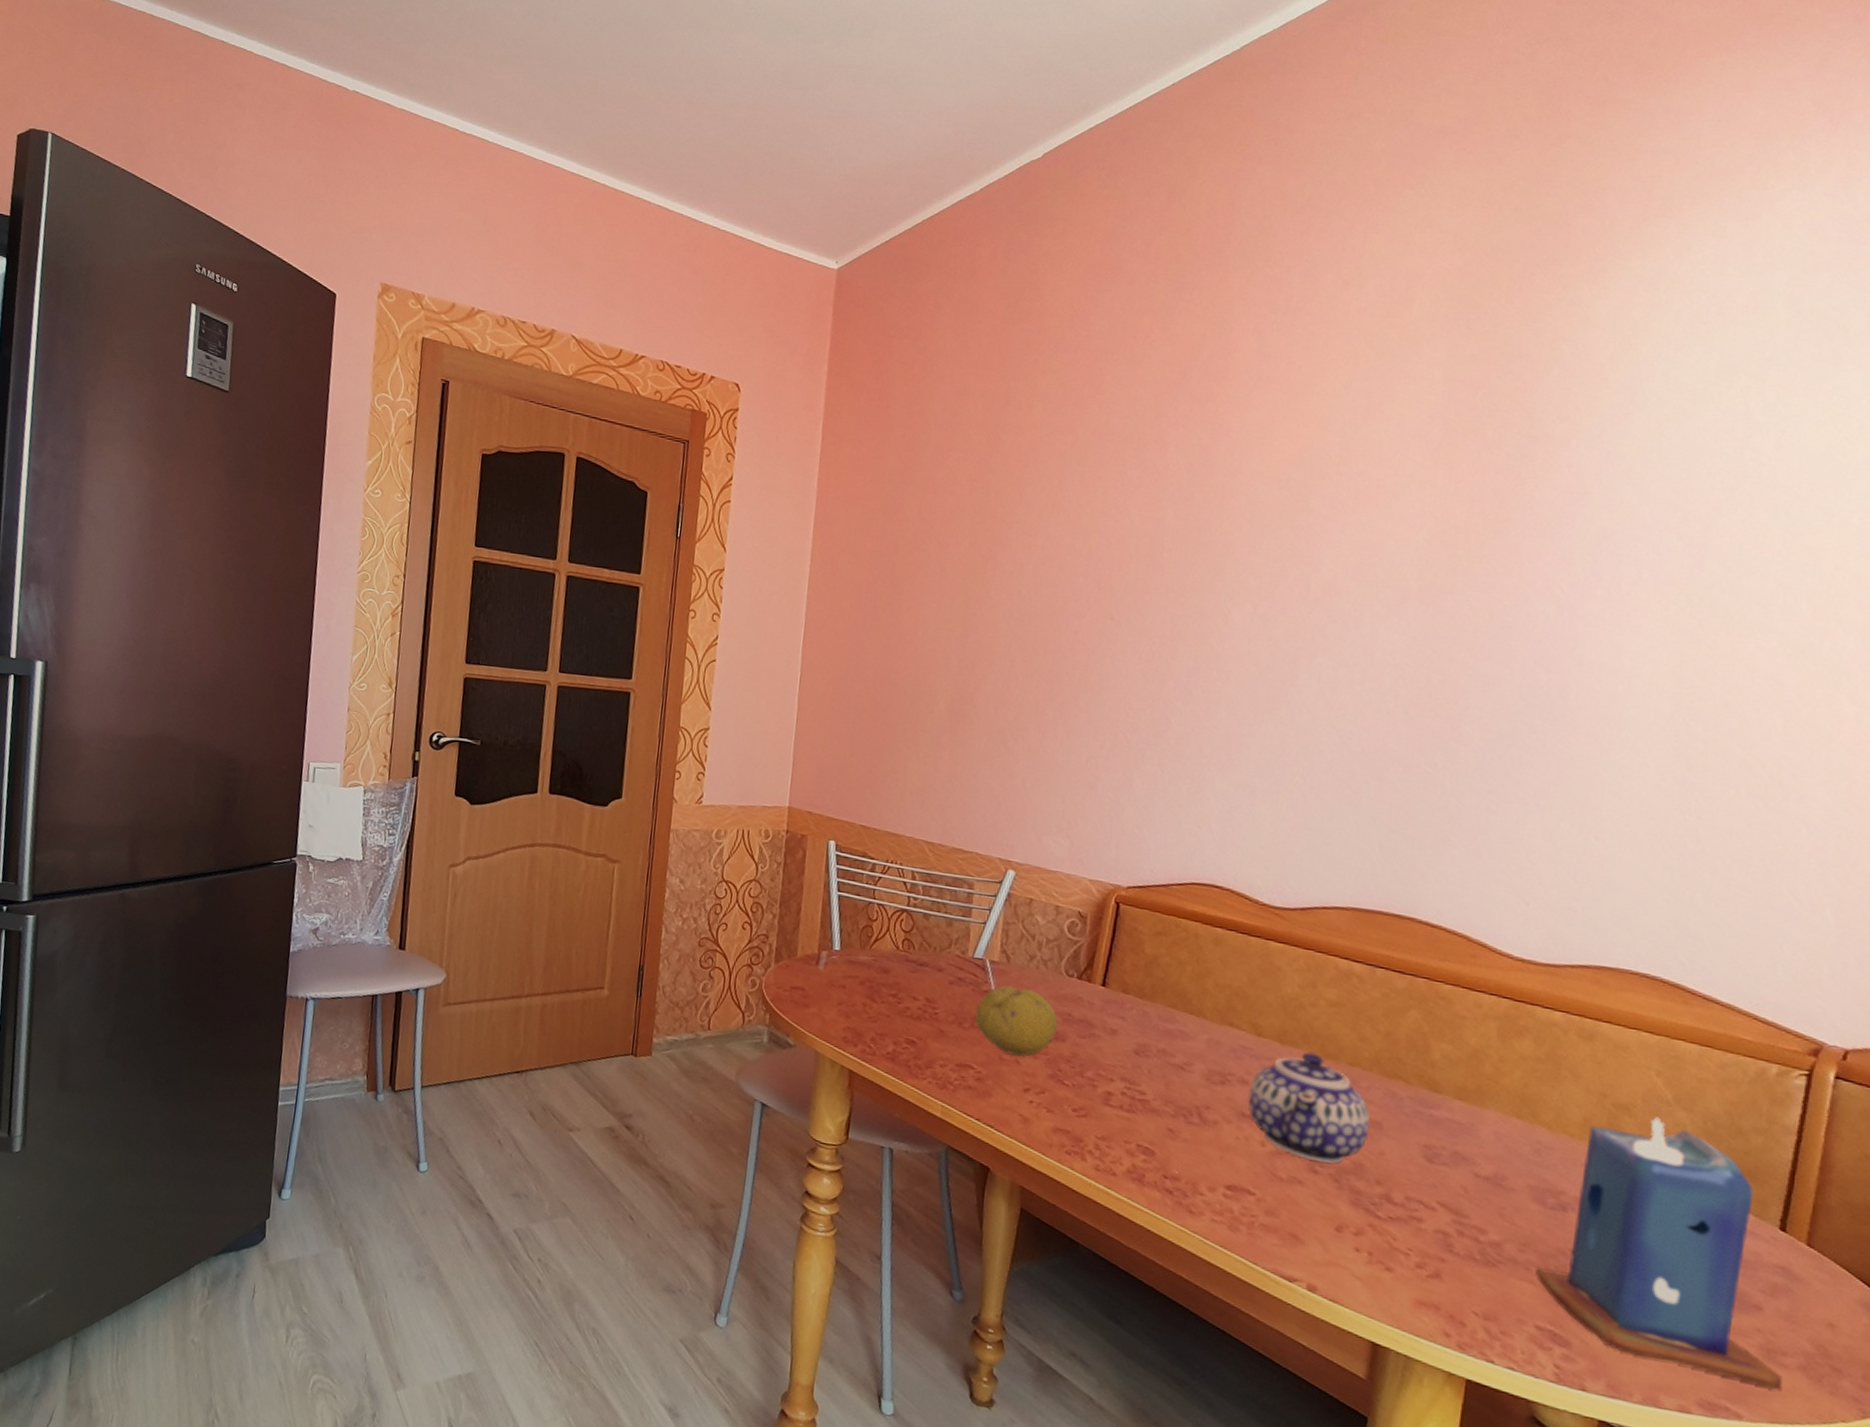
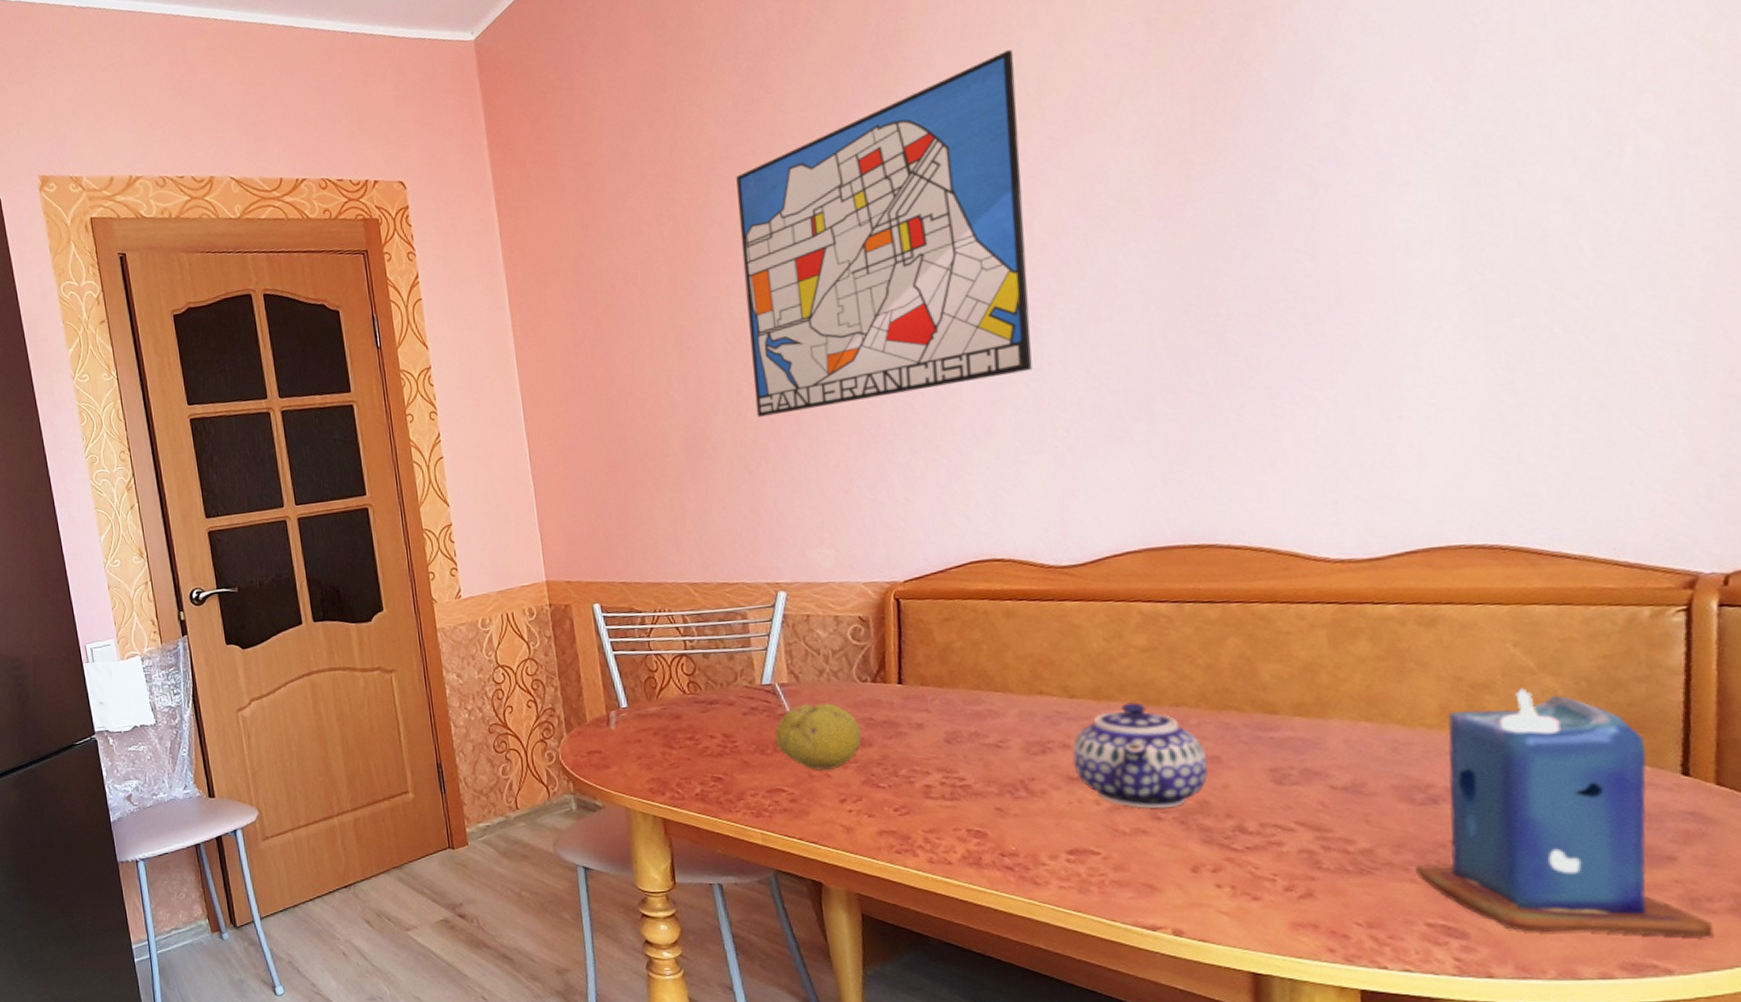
wall art: none [1024,412,1323,714] -> present [736,50,1032,417]

